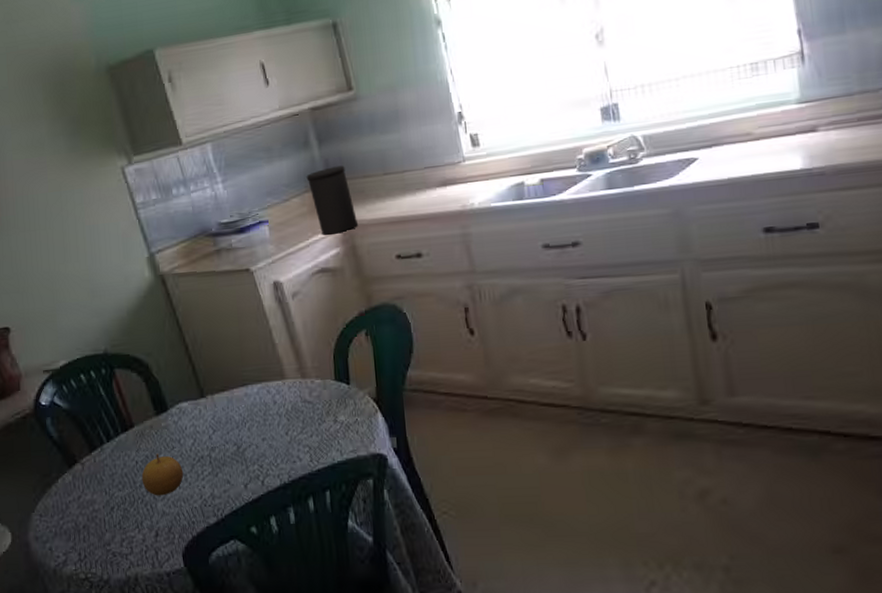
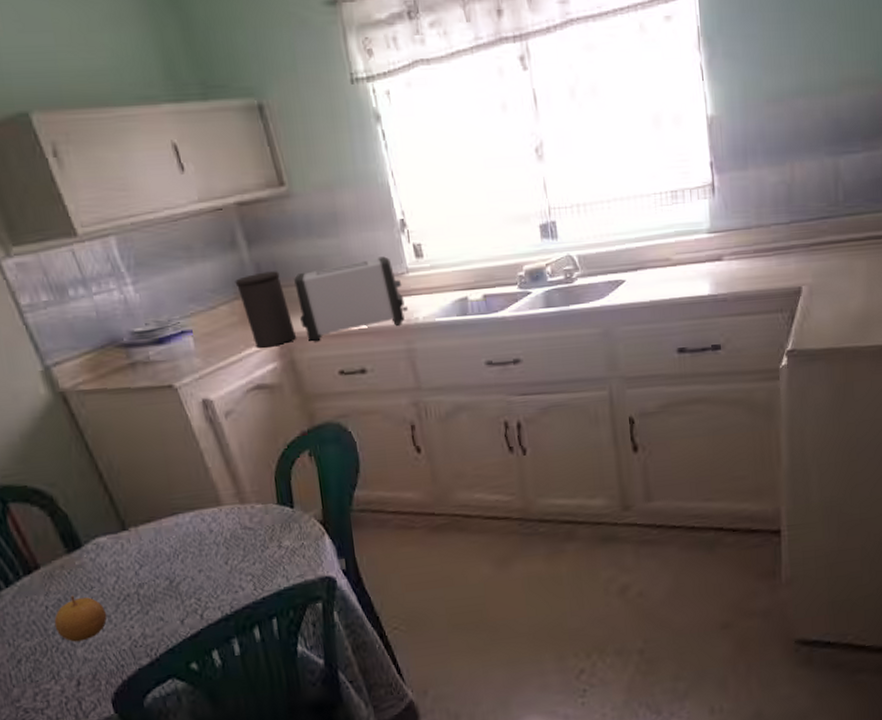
toaster: none [358,147,465,230] -> present [294,256,409,343]

